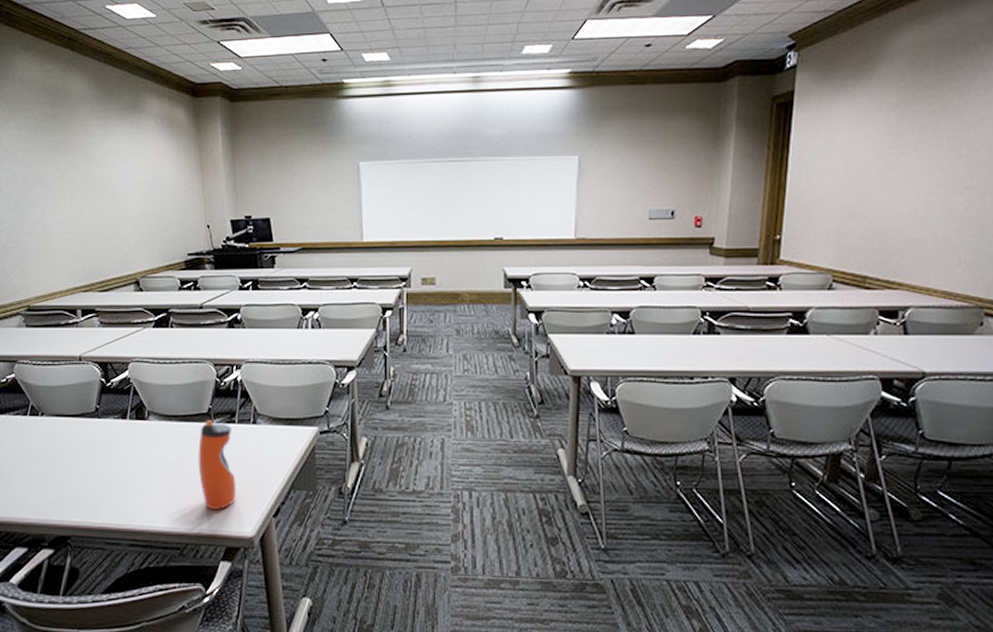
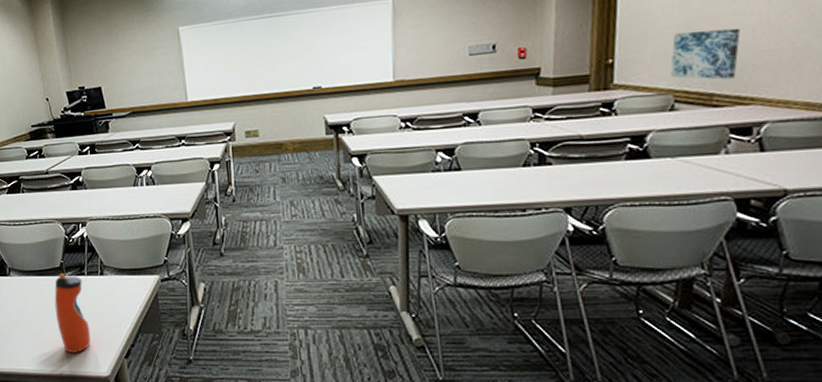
wall art: none [830,215,892,263] -> present [670,28,740,80]

